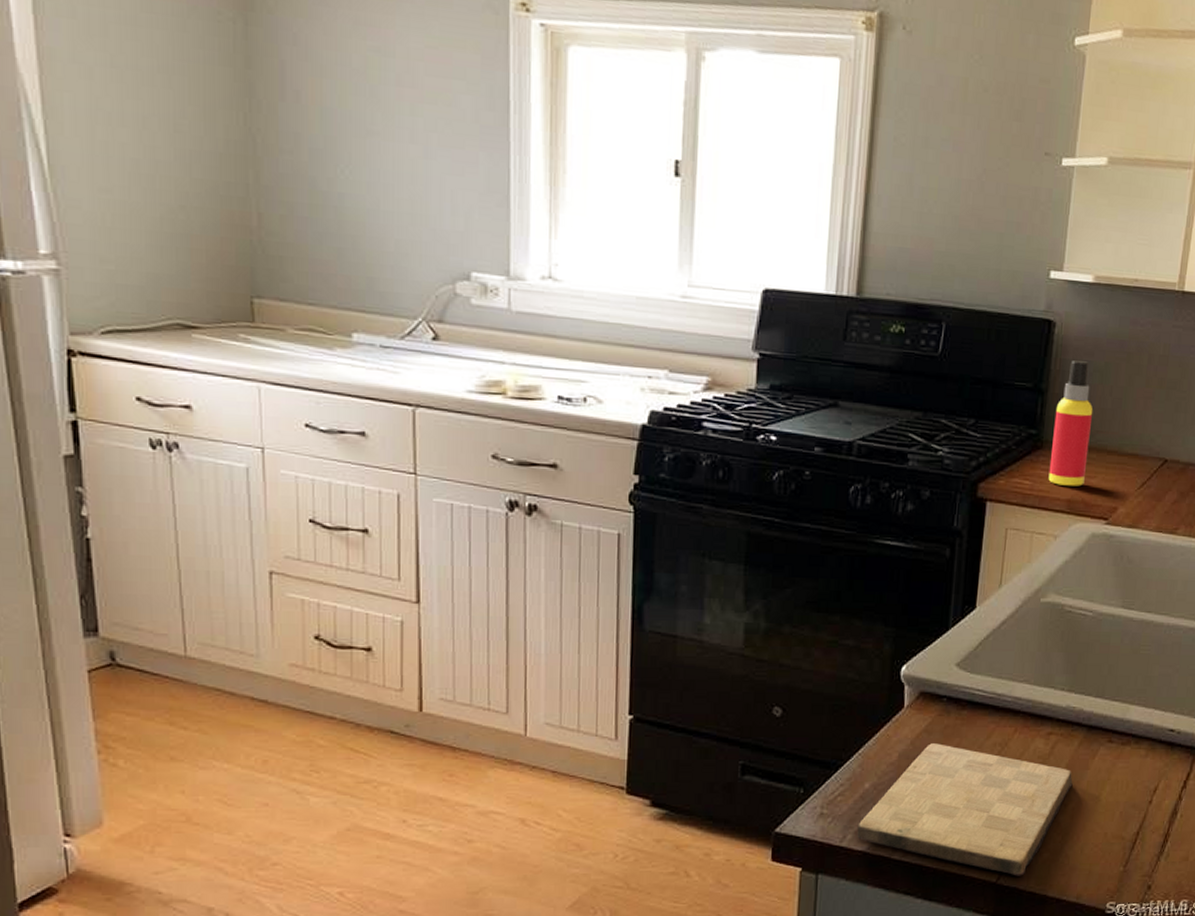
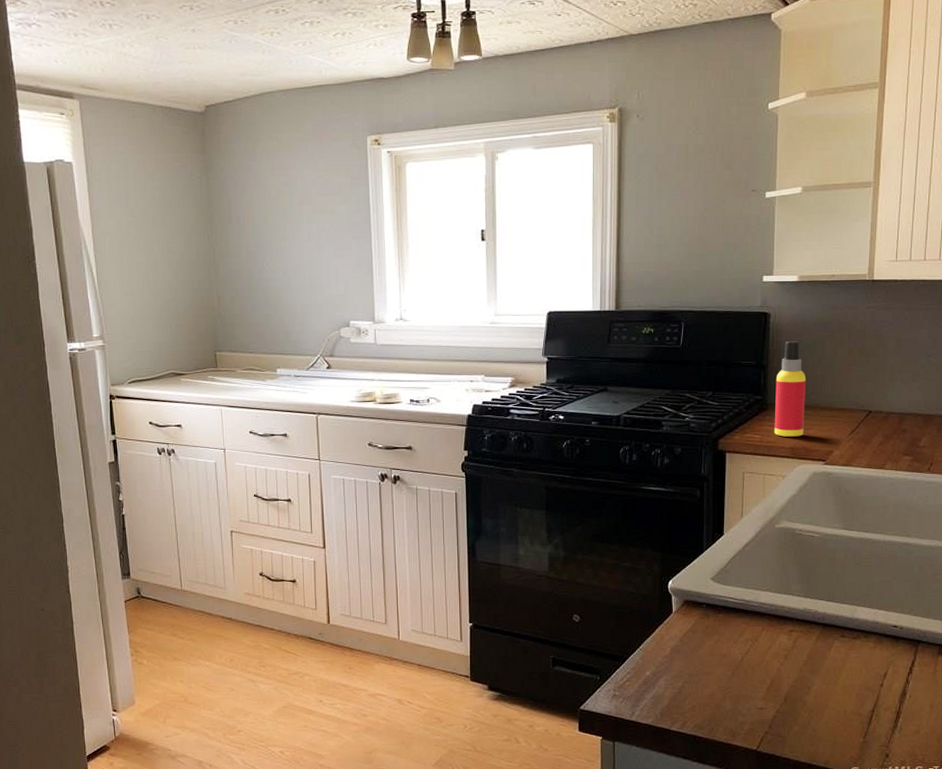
cutting board: present [857,743,1073,876] -> none [643,640,814,745]

